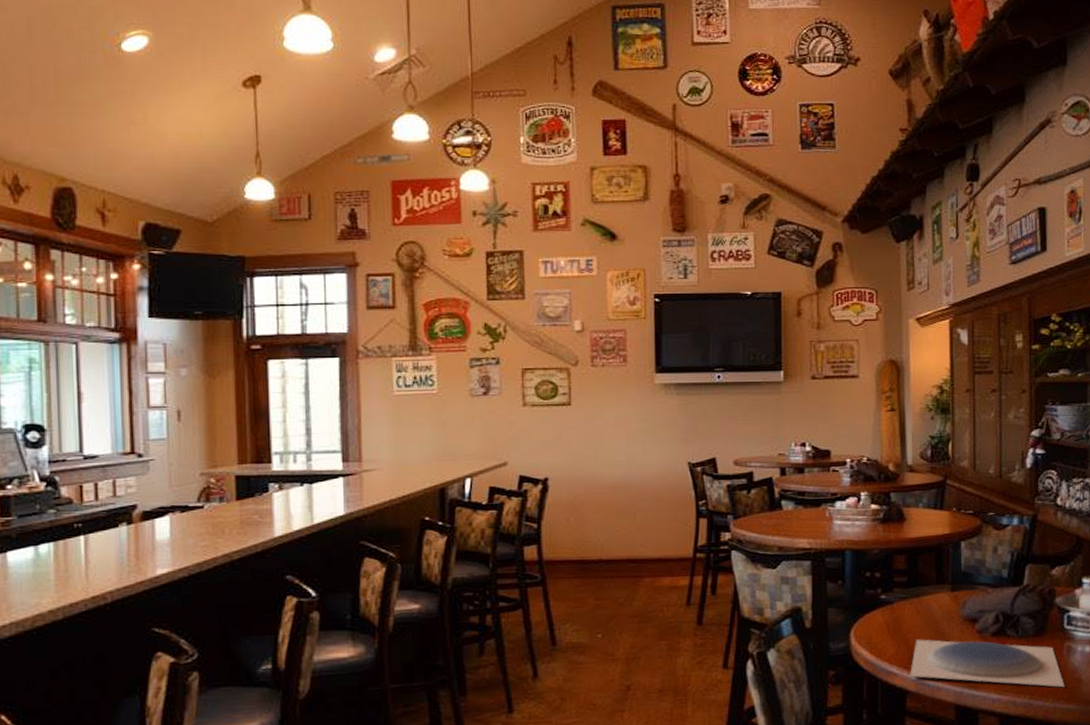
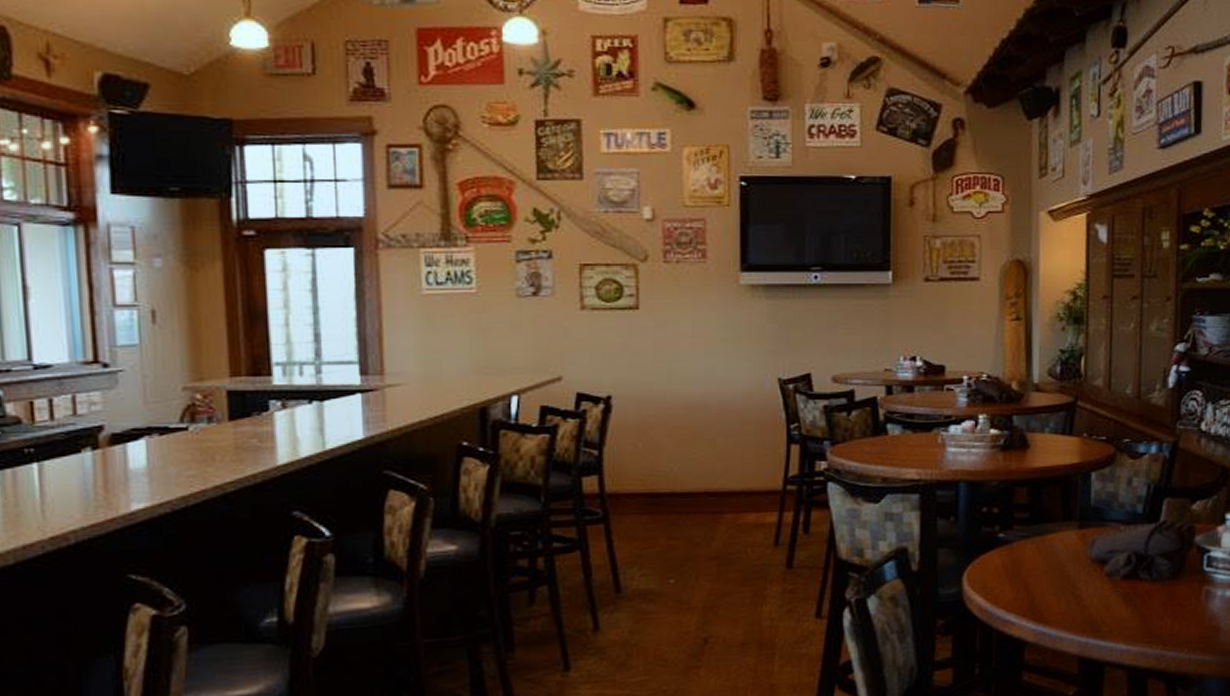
plate: present [910,639,1065,688] -> none [1029,583,1202,637]

